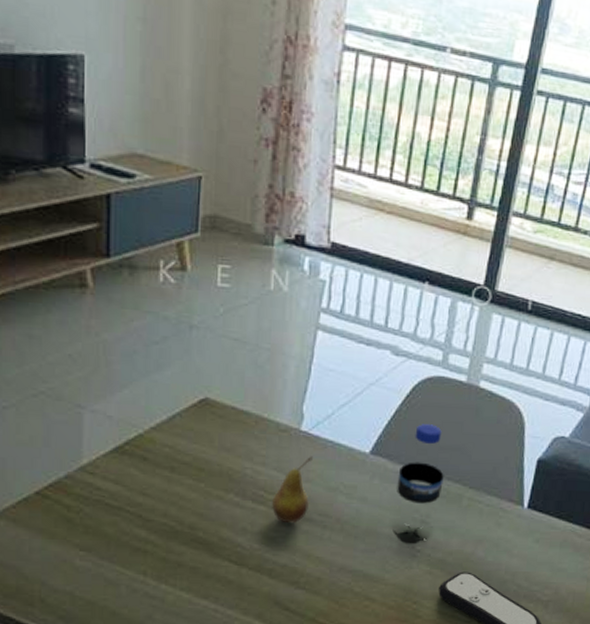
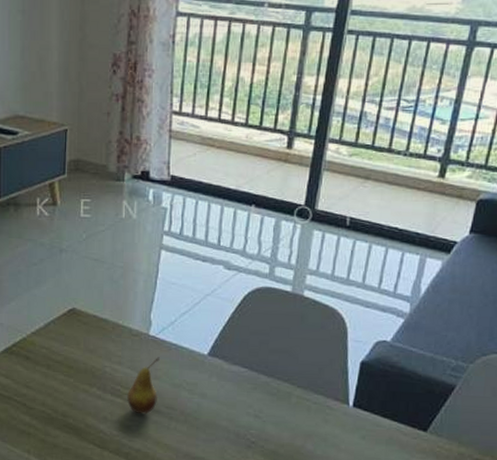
water bottle: present [392,424,444,541] -> none [229,329,274,433]

